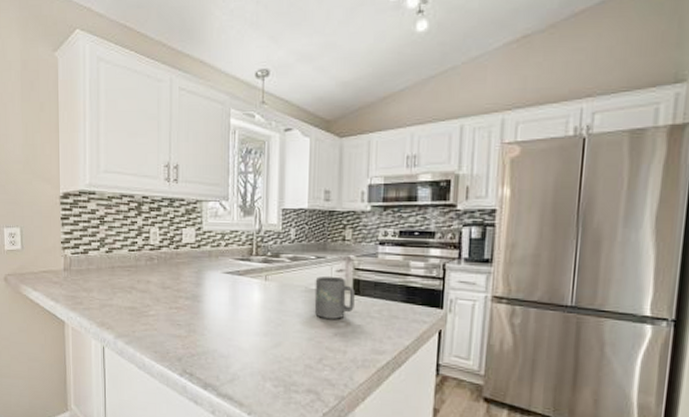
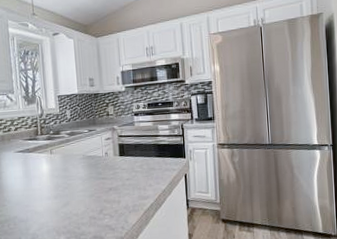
mug: present [314,277,355,319] -> none [90,144,122,178]

